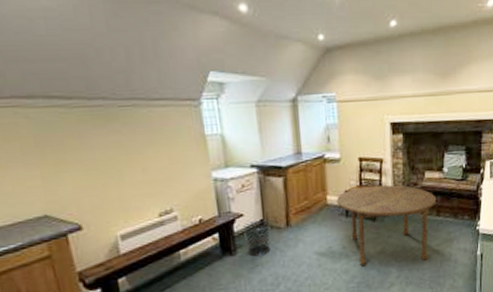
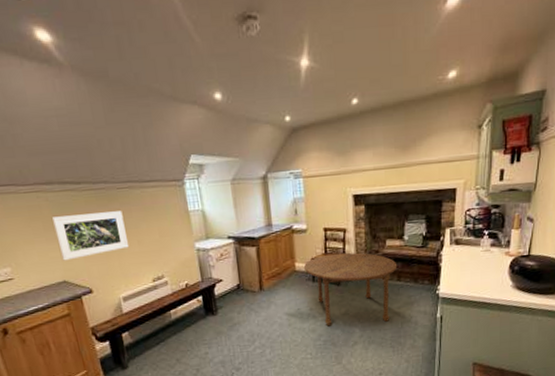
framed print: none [31,132,131,191] -> present [51,211,130,261]
waste bin: present [242,220,272,257] -> none [222,285,247,317]

